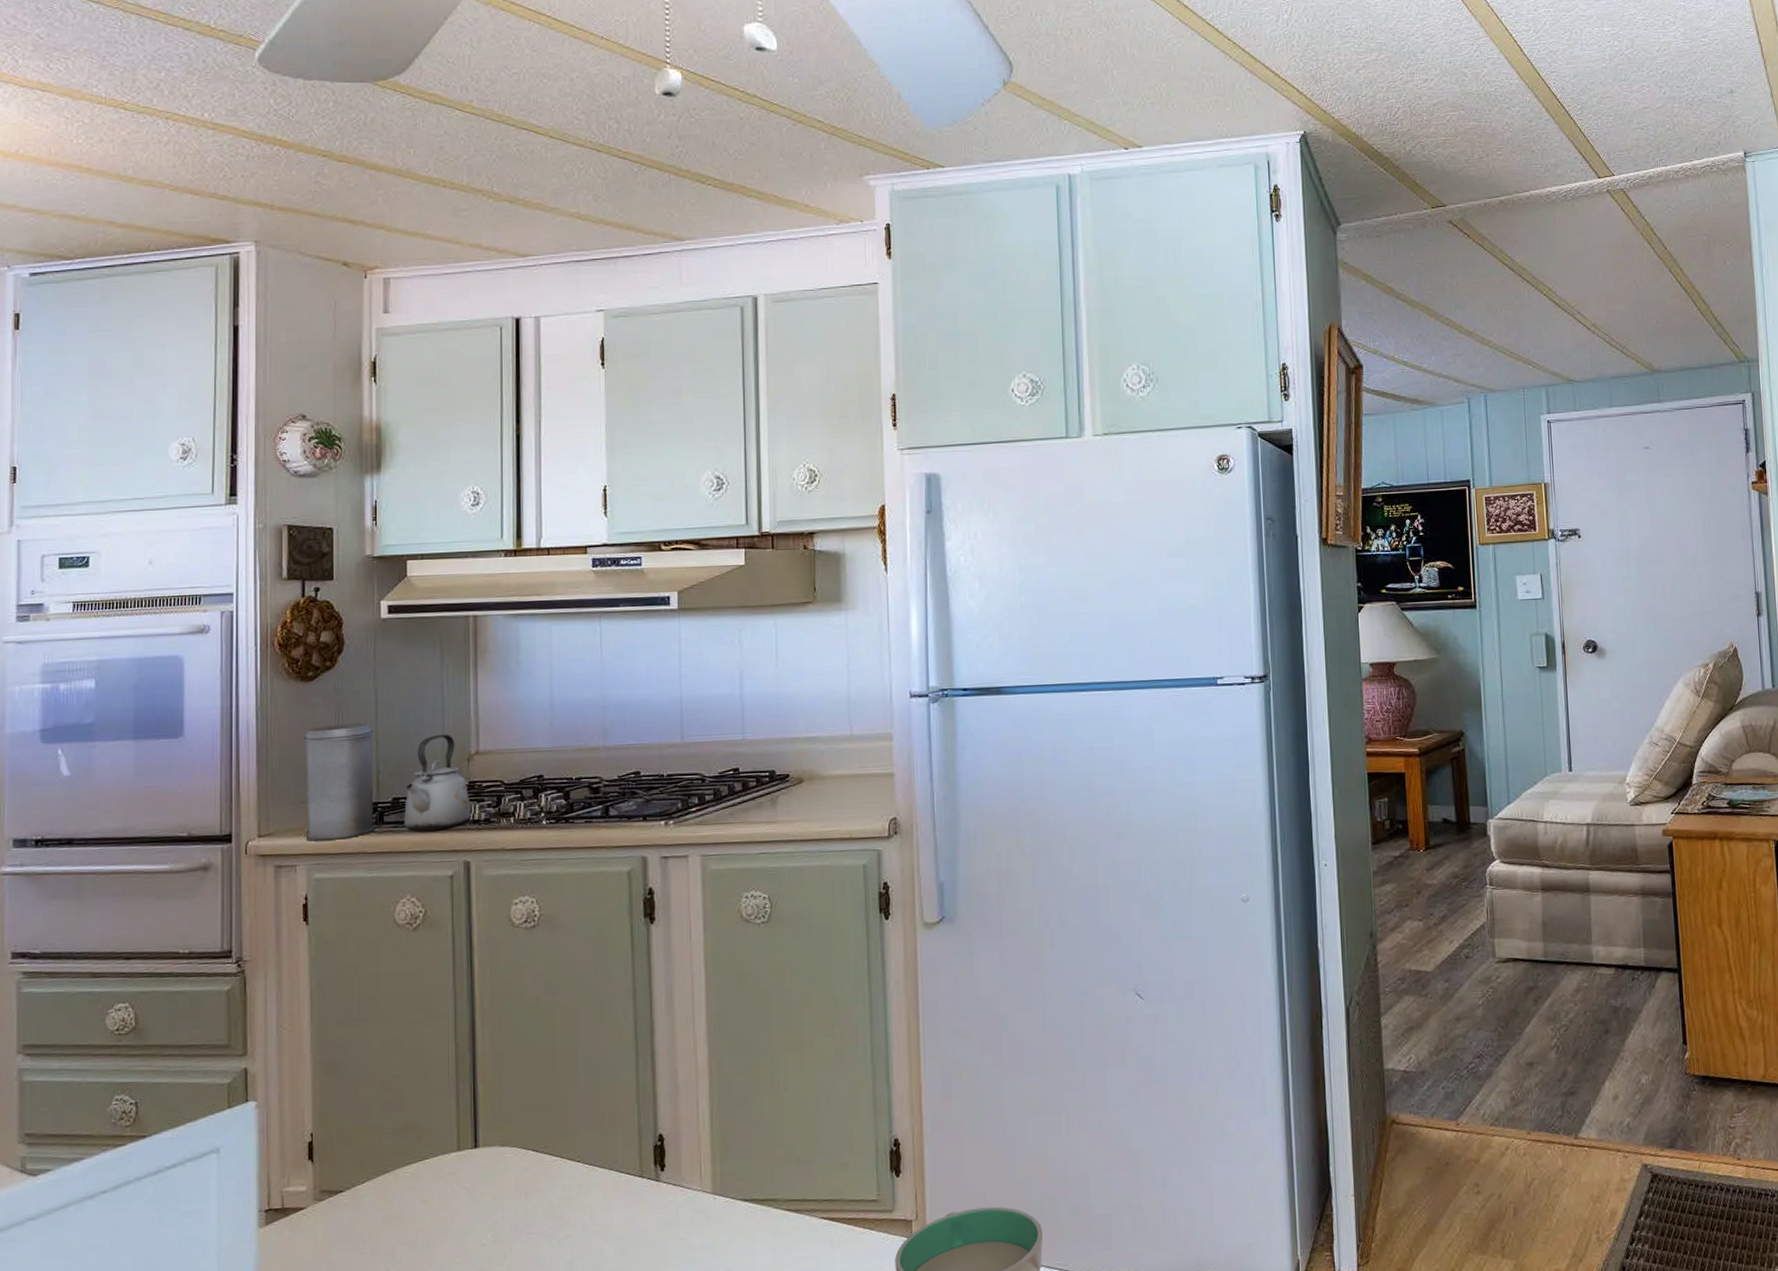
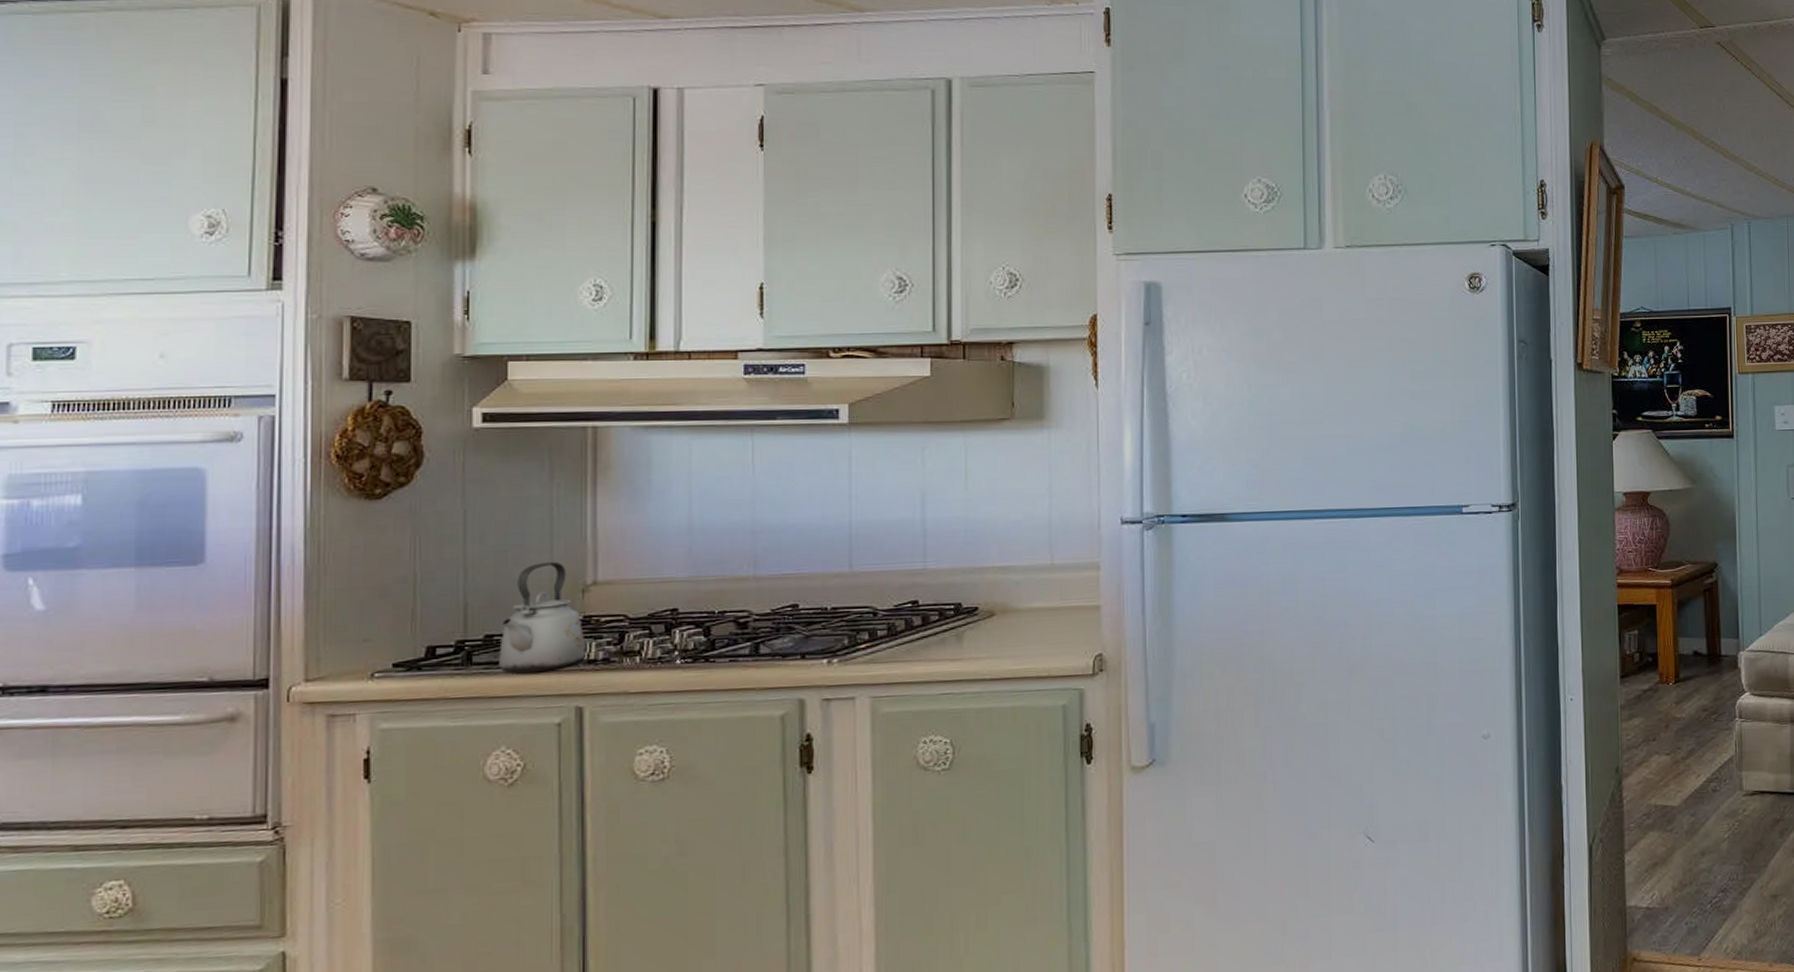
canister: present [303,722,375,841] -> none [367,548,461,686]

